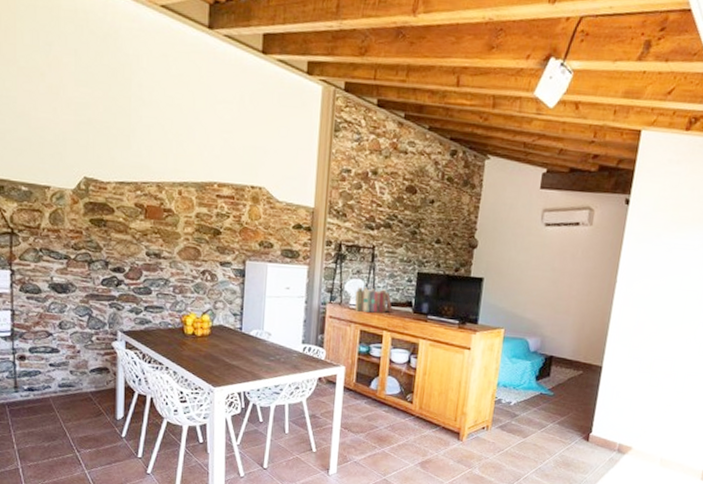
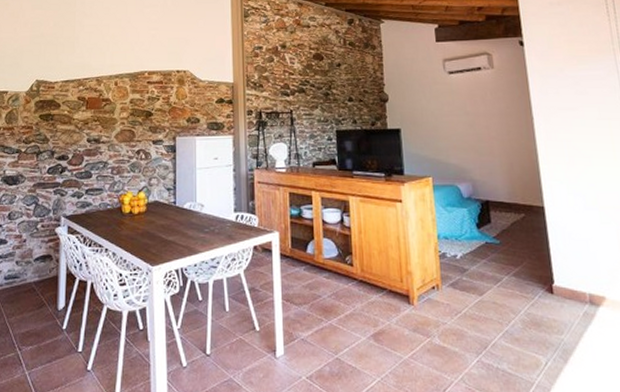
books: present [355,287,392,314] -> none [279,150,317,174]

